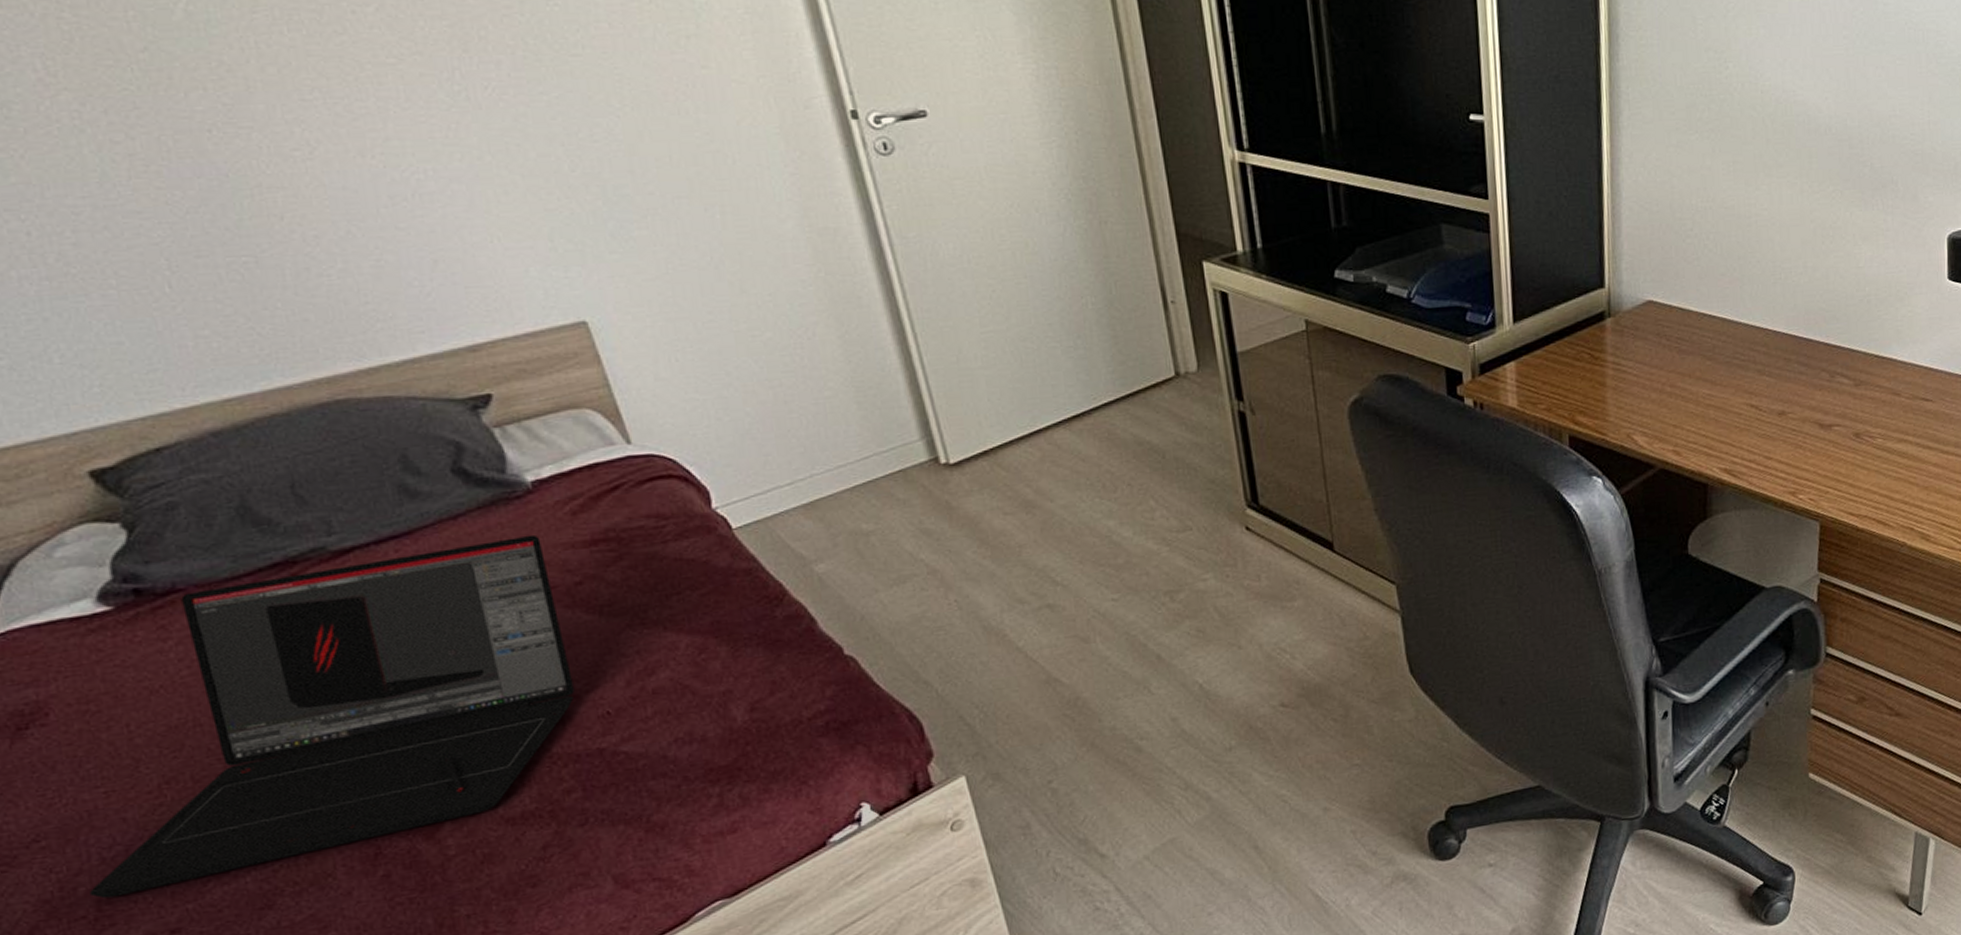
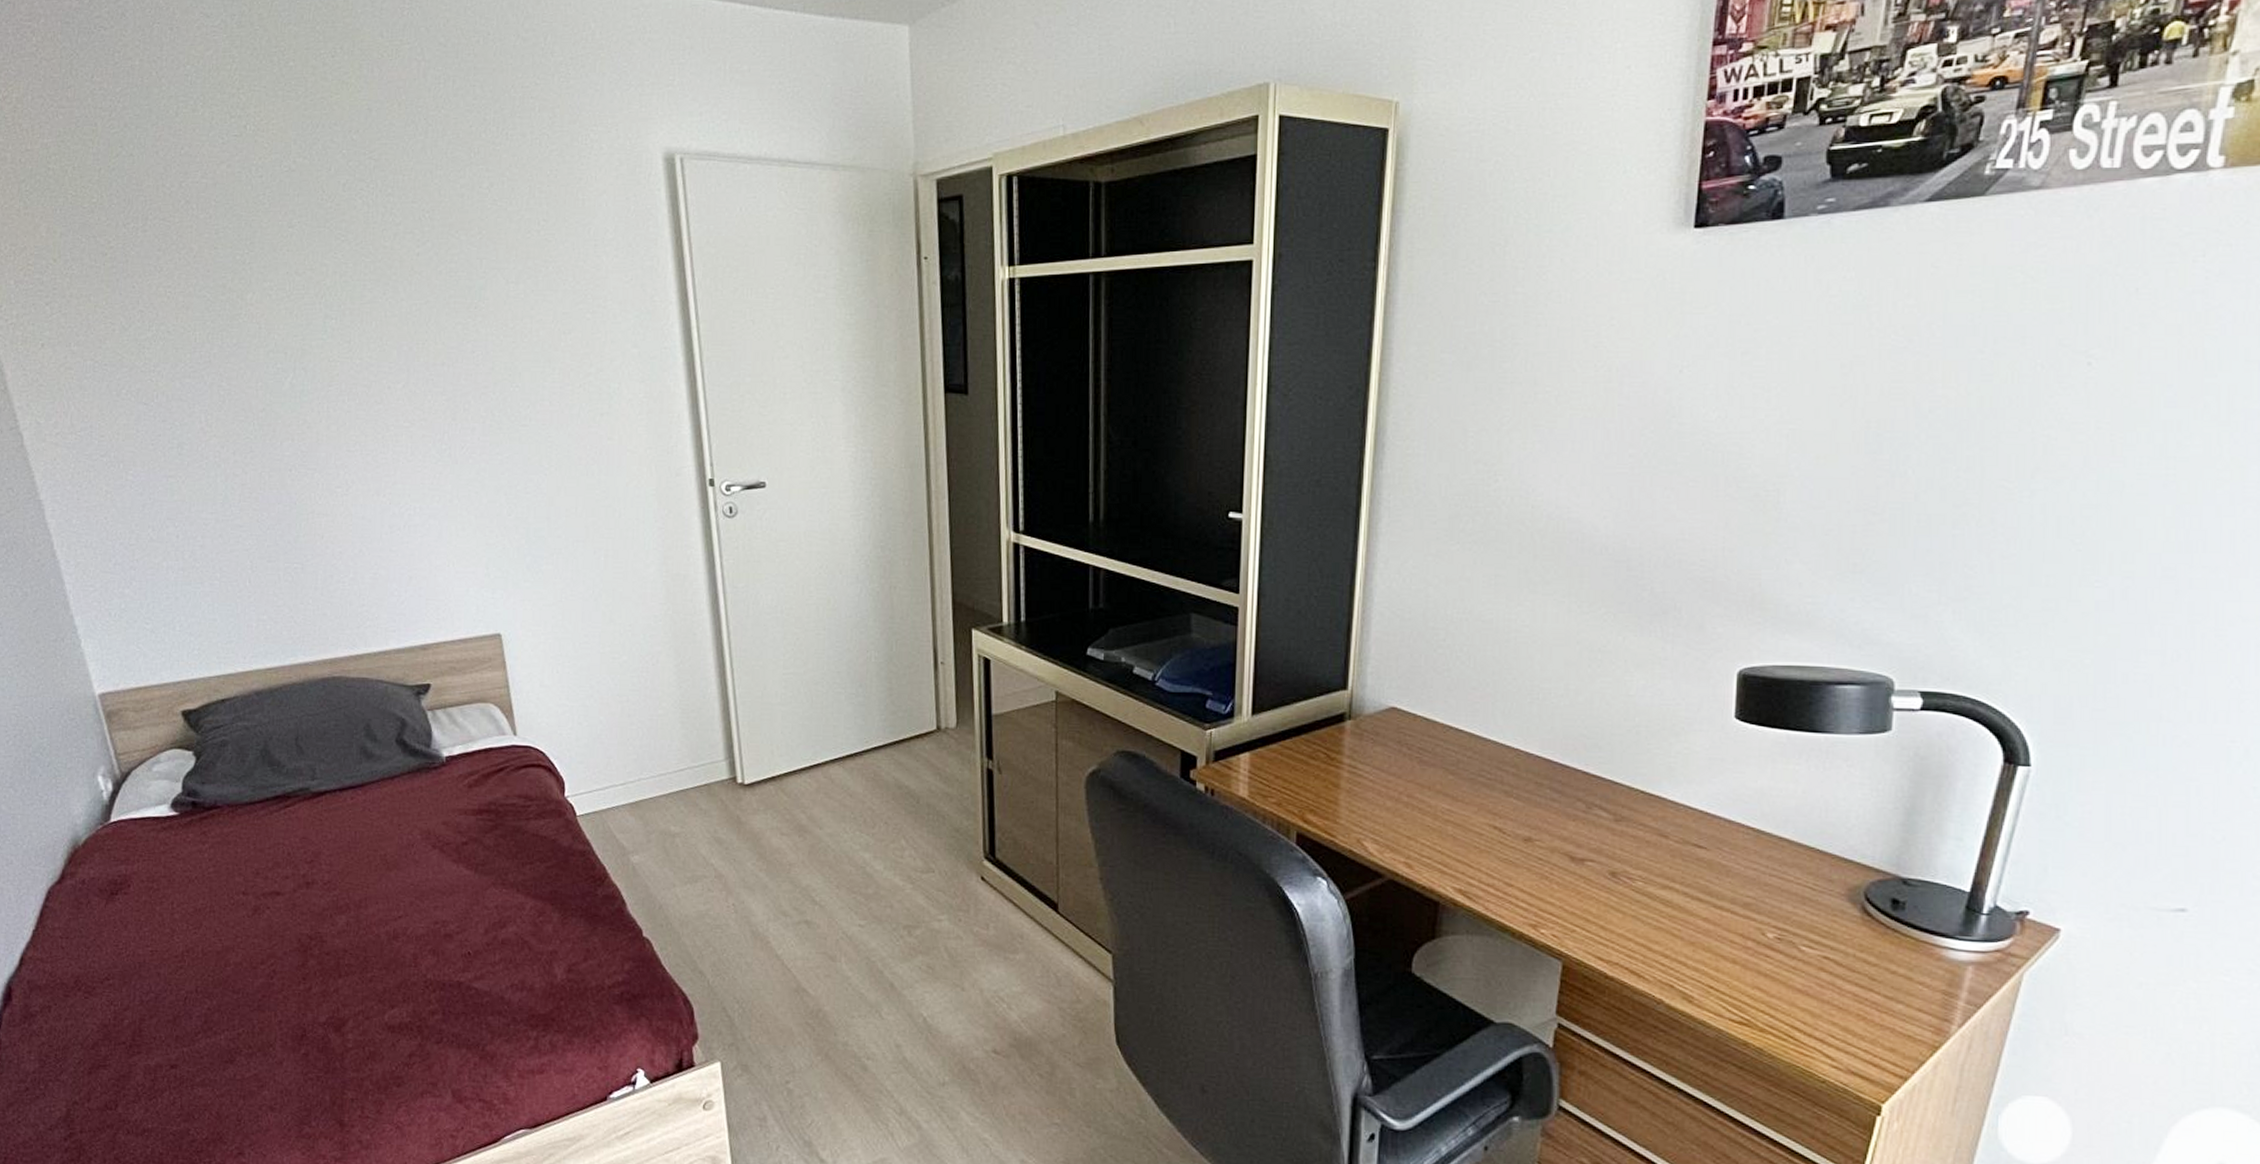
laptop: present [90,534,574,899] -> none [131,799,450,1032]

